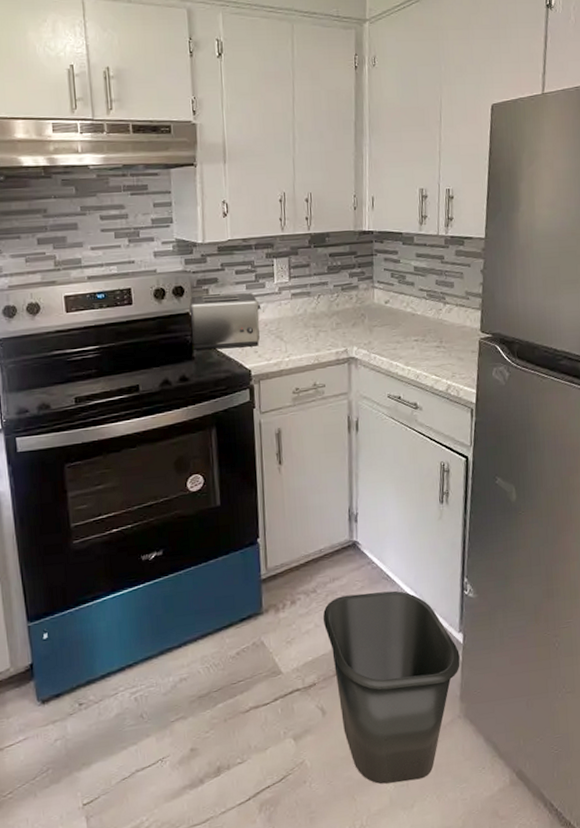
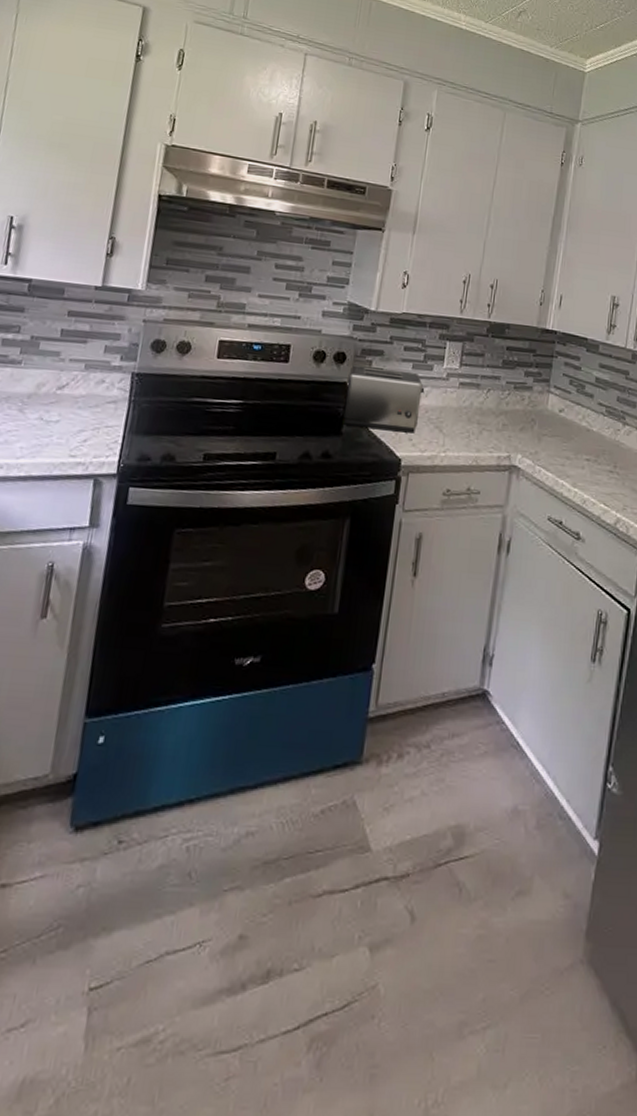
waste bin: present [322,590,460,784] -> none [431,759,592,1046]

